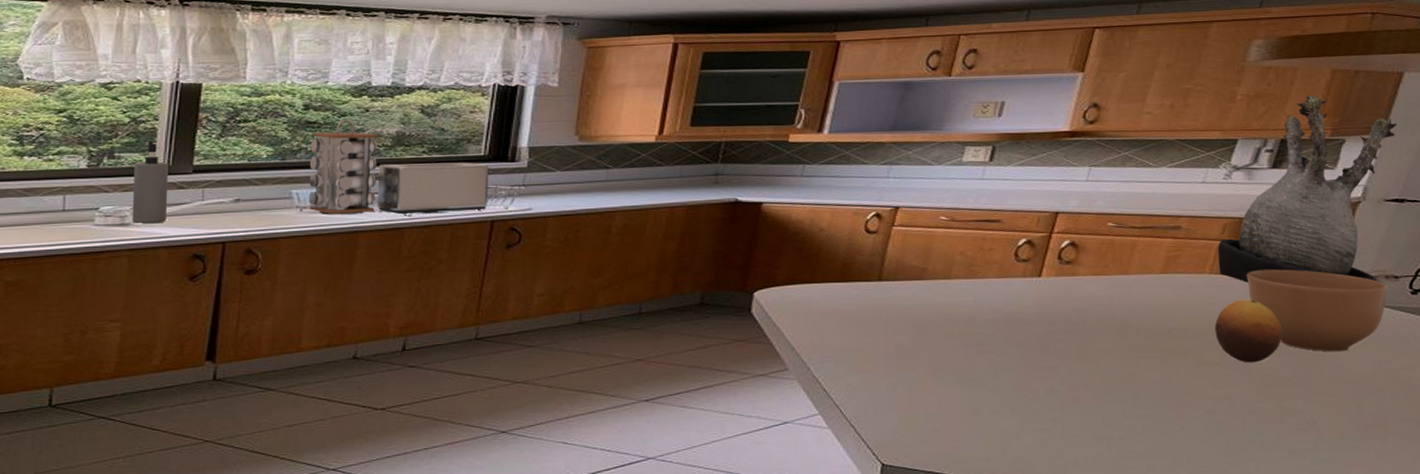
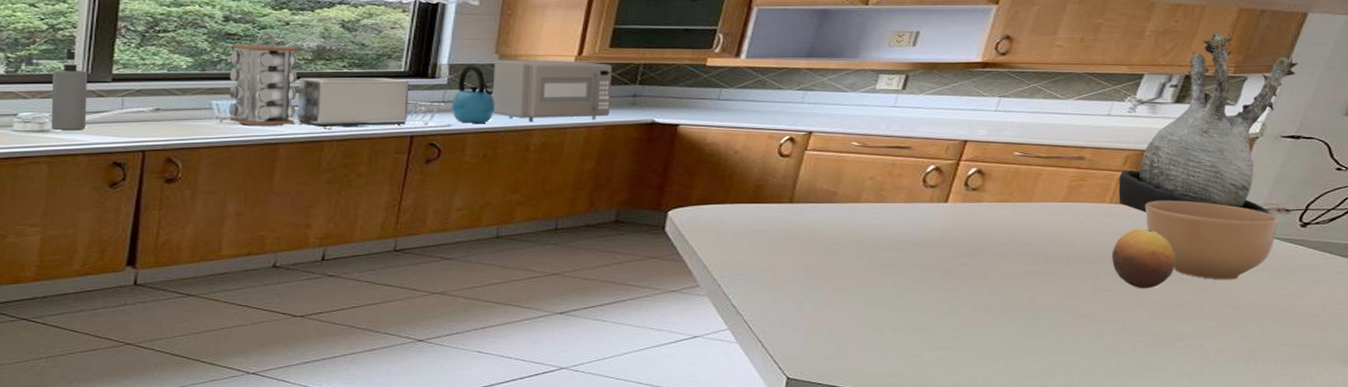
kettle: none [531,147,576,206] -> present [451,65,495,123]
microwave: none [573,140,694,204] -> present [493,60,613,122]

